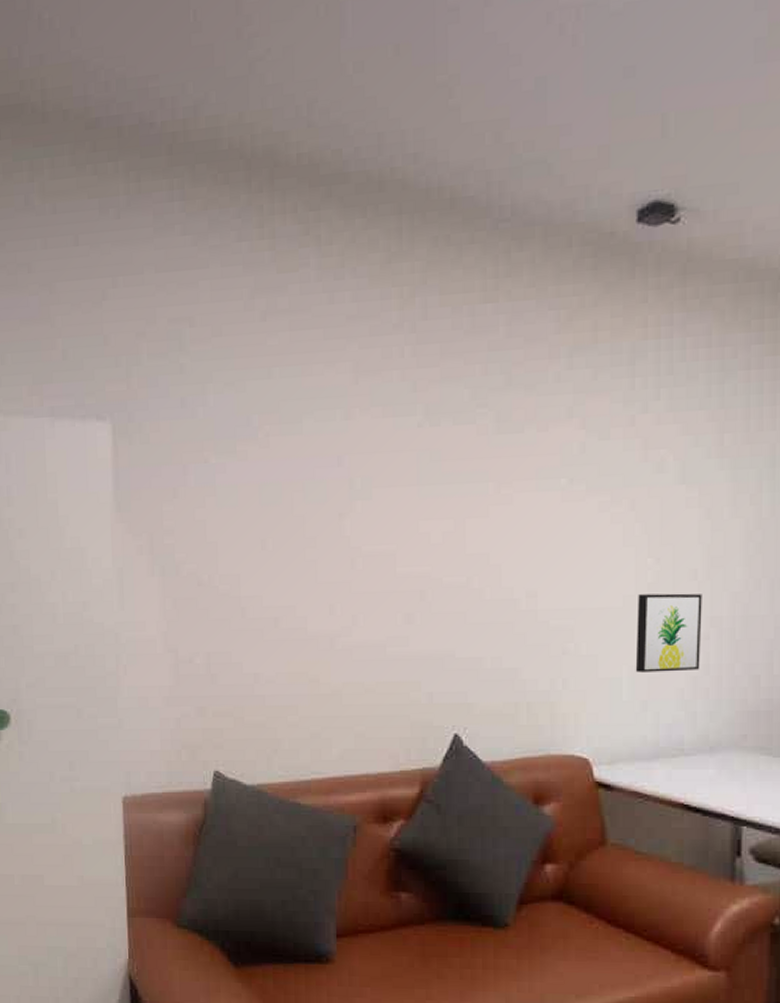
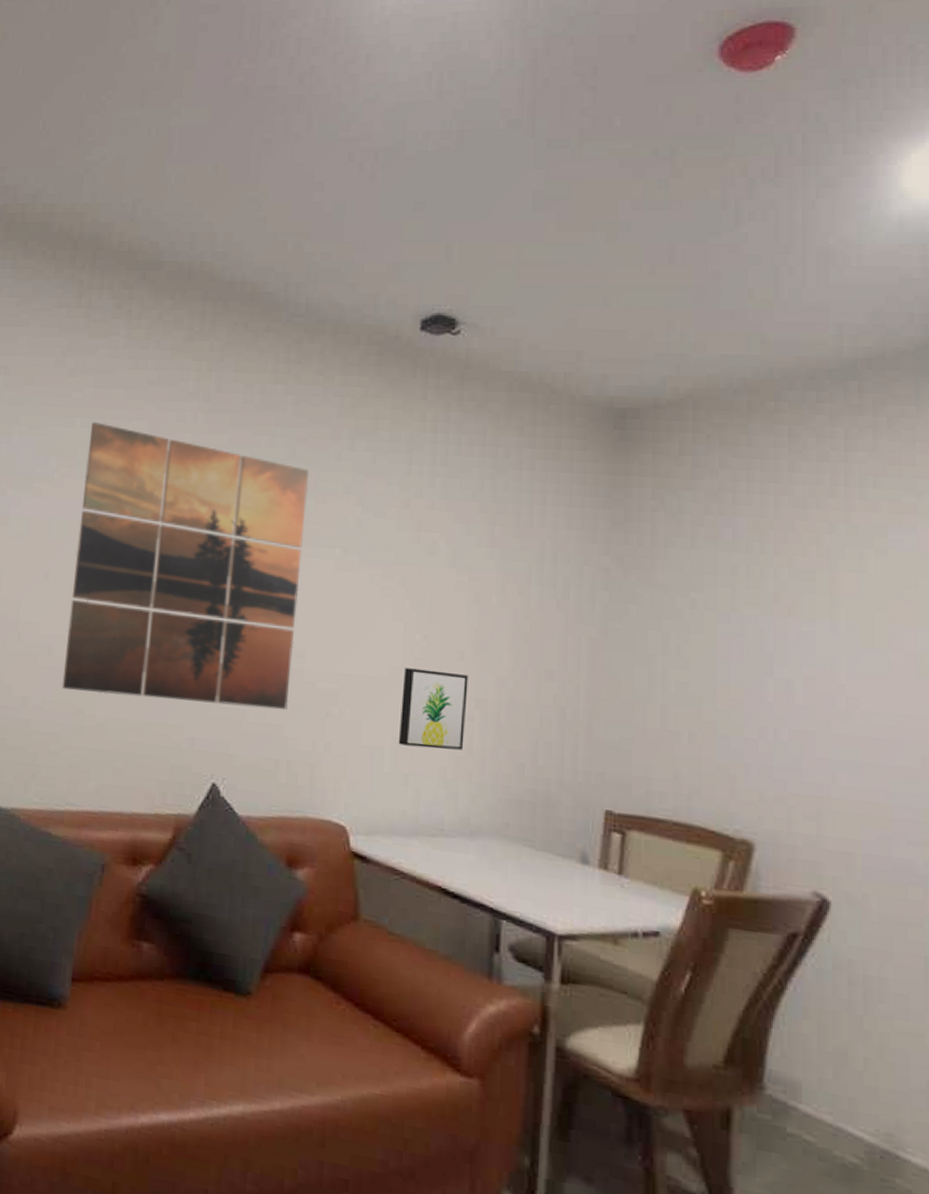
wall art: none [290,370,528,660] -> present [61,422,309,710]

